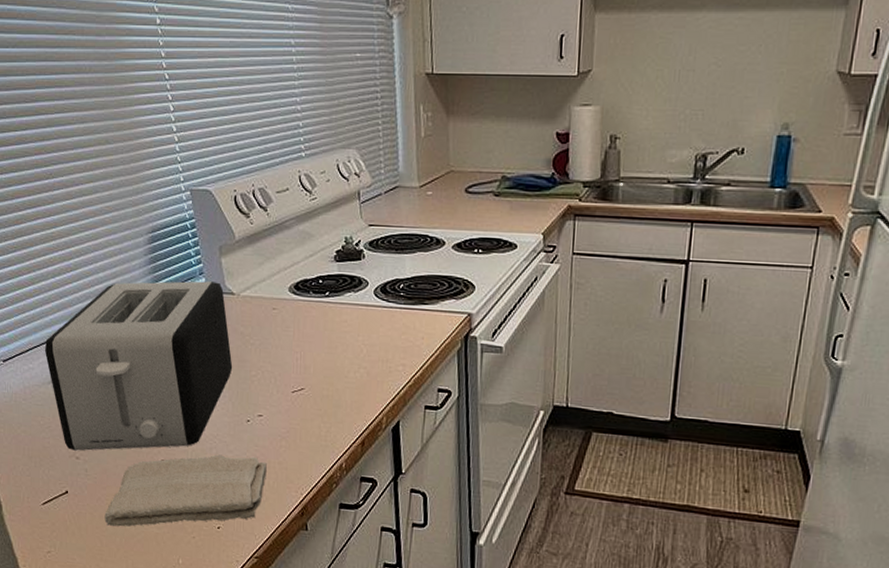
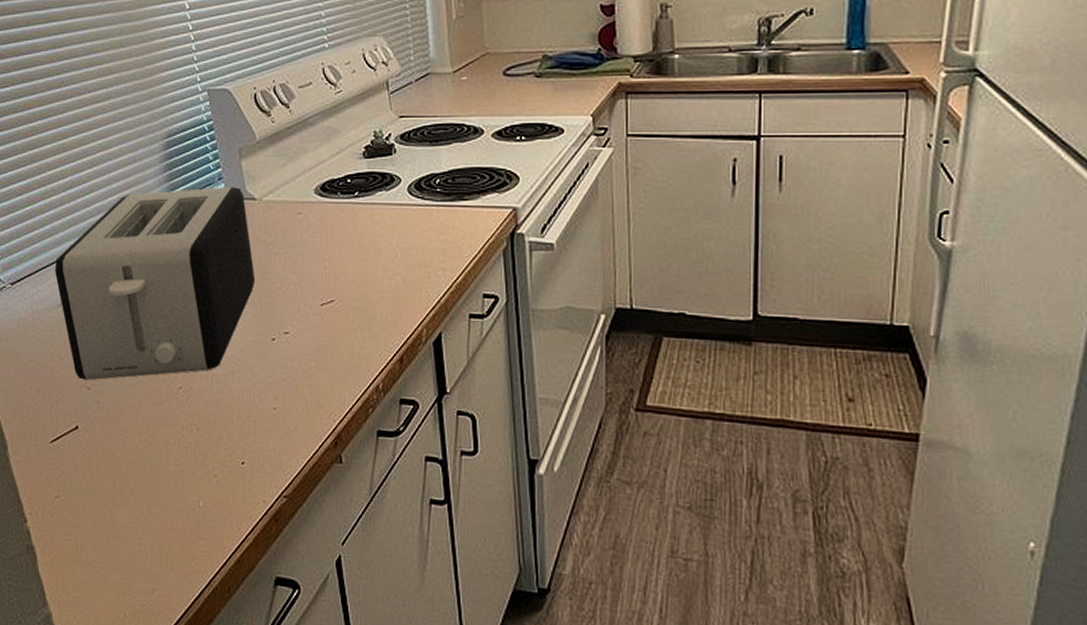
washcloth: present [104,454,267,527] -> none [117,378,295,466]

